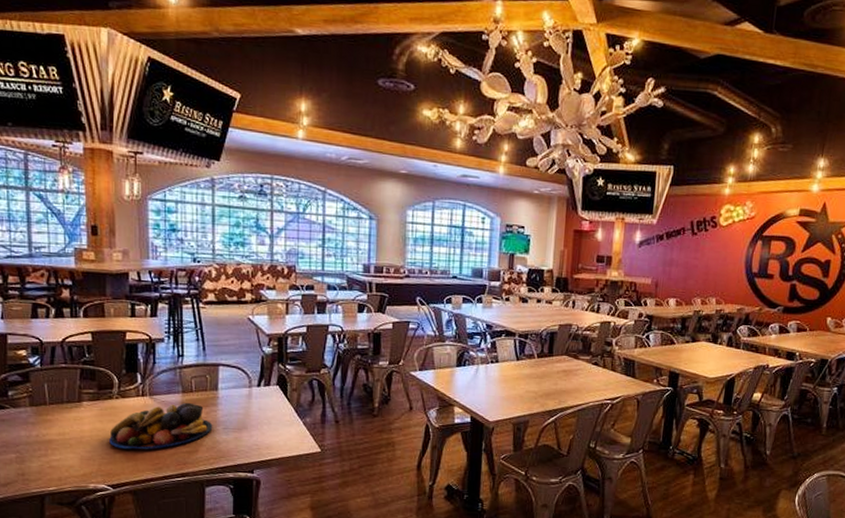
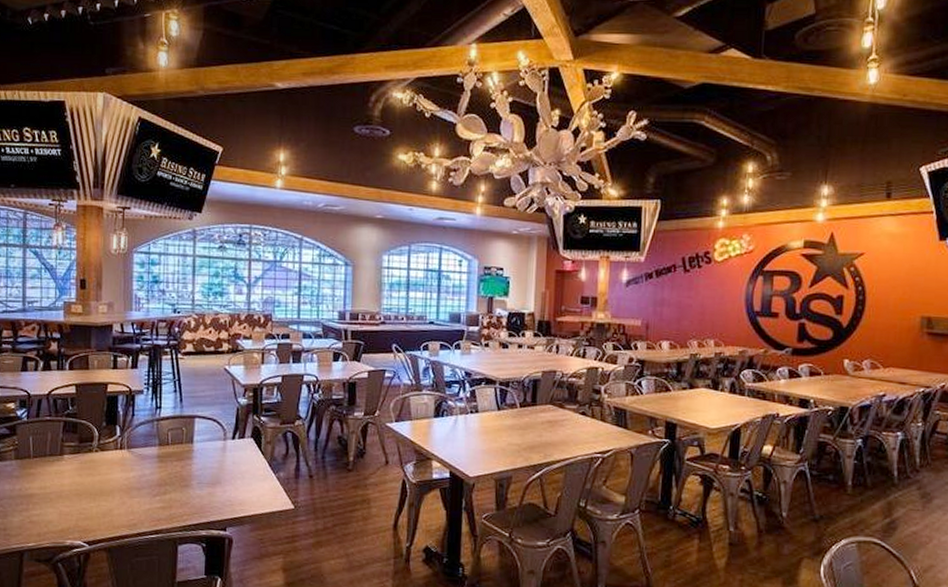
fruit bowl: present [109,402,213,450] -> none [87,455,187,505]

